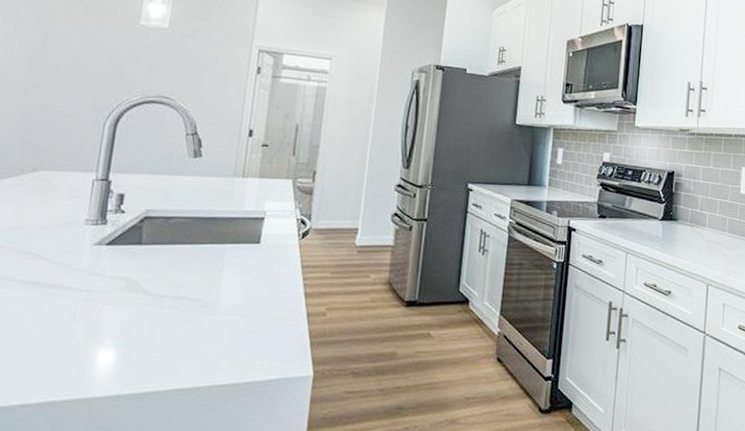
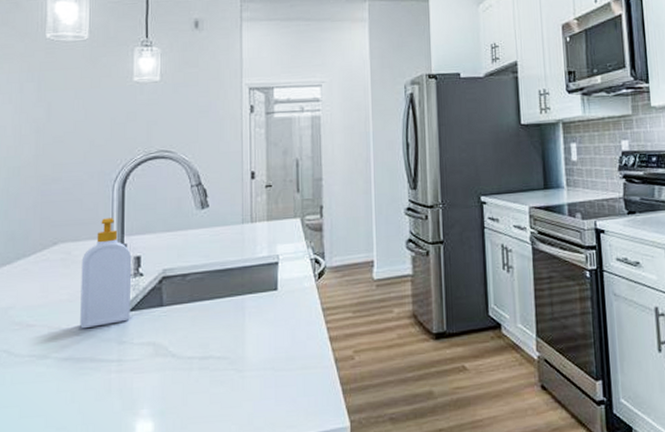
soap bottle: none [51,153,115,257] -> present [80,218,132,329]

